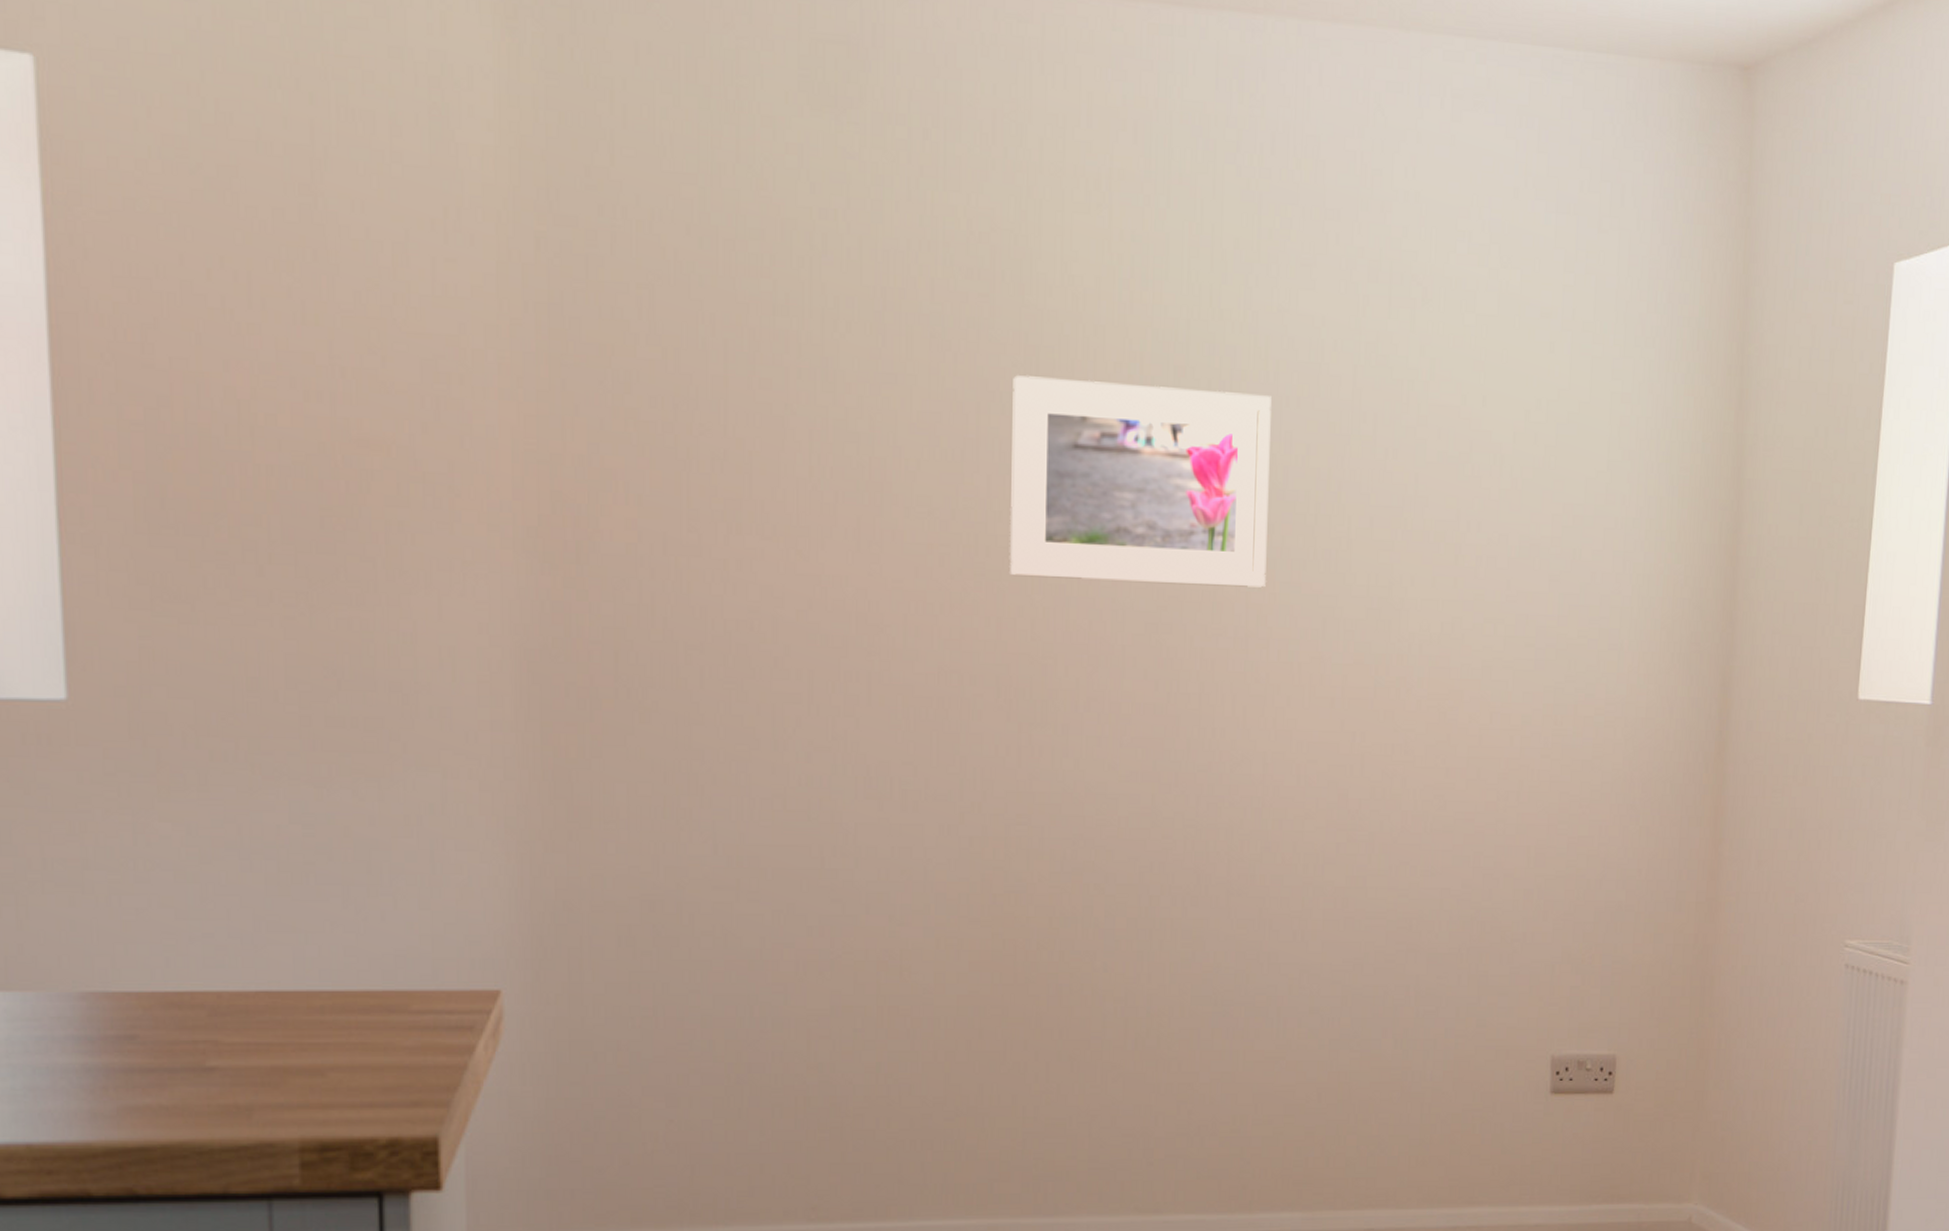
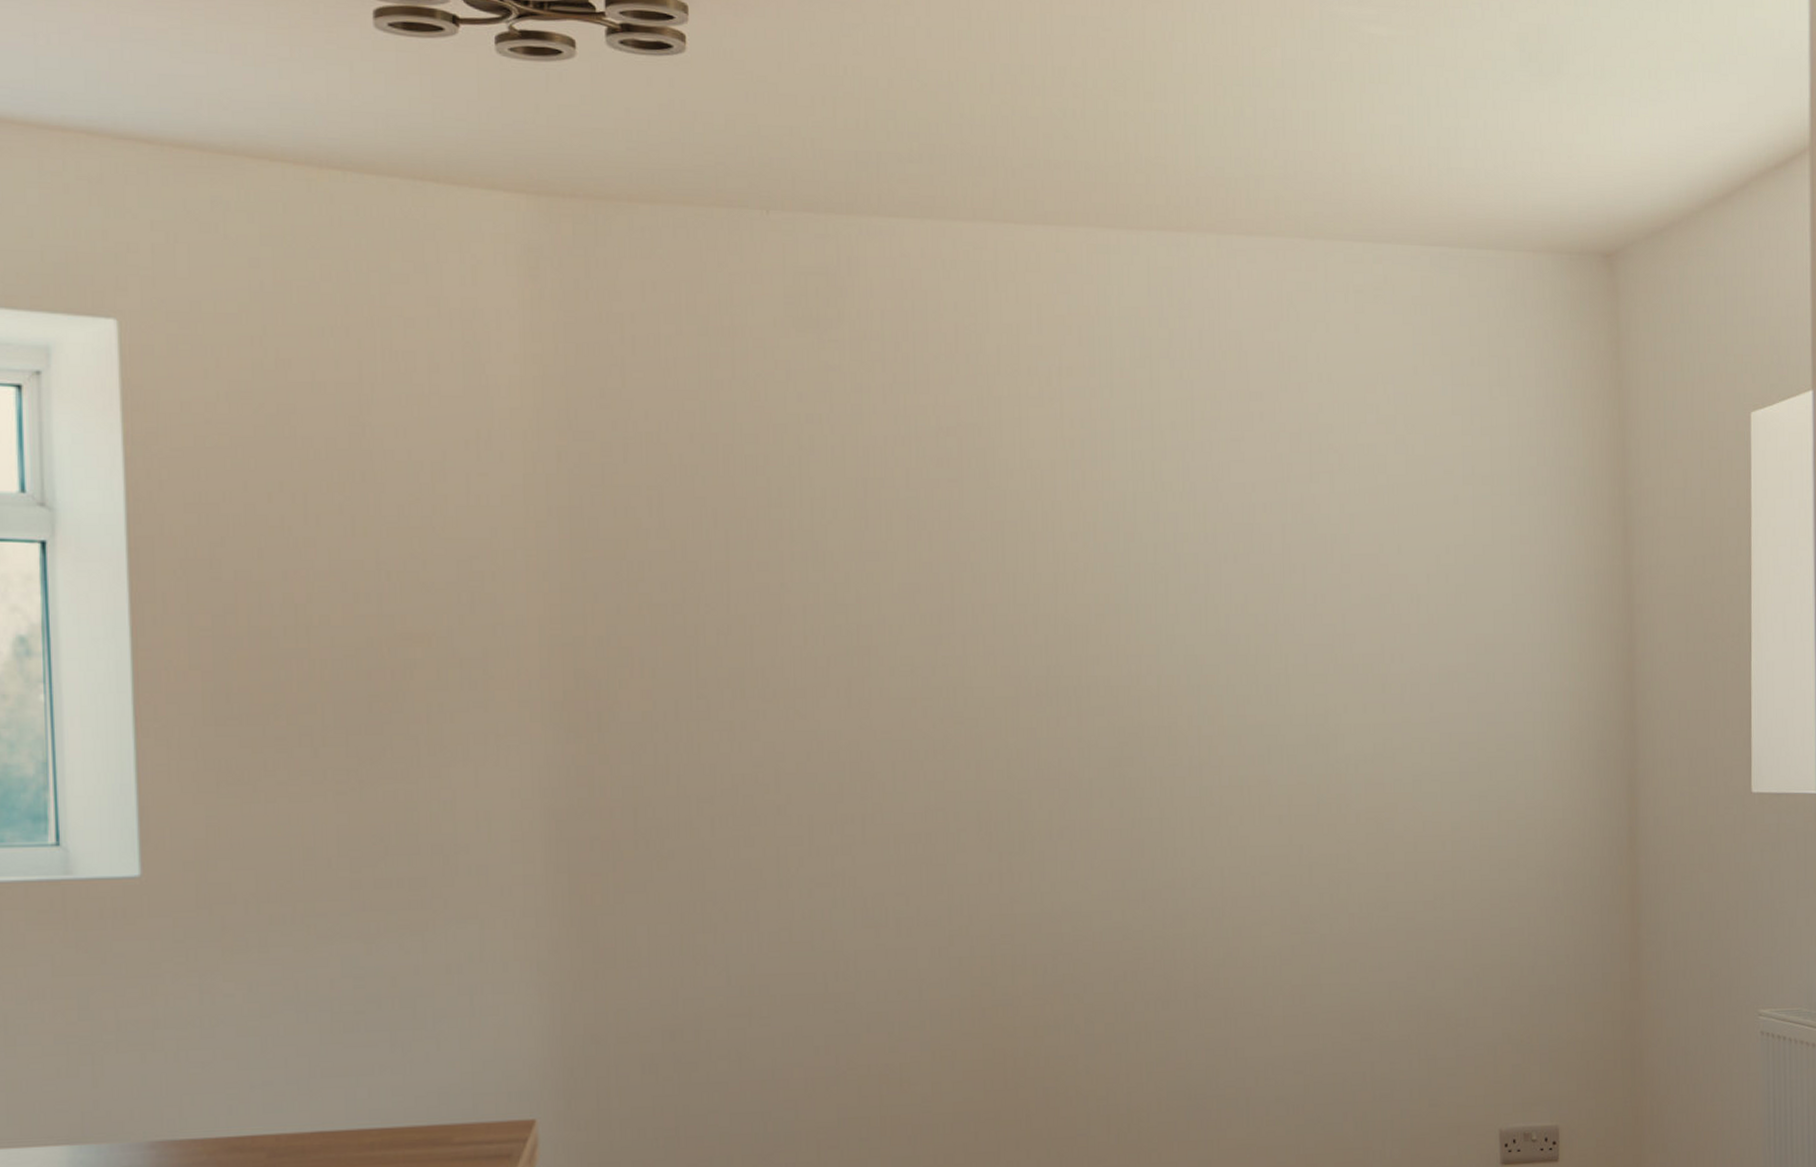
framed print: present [1010,375,1272,588] -> none [982,548,1215,723]

